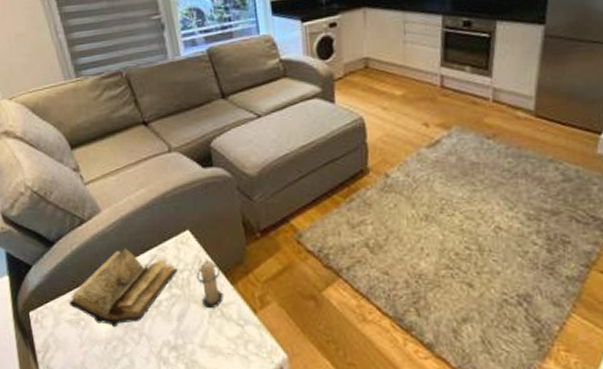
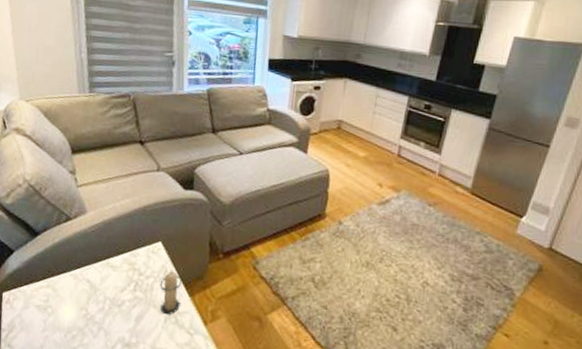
book: present [69,248,178,328] -> none [40,248,144,319]

